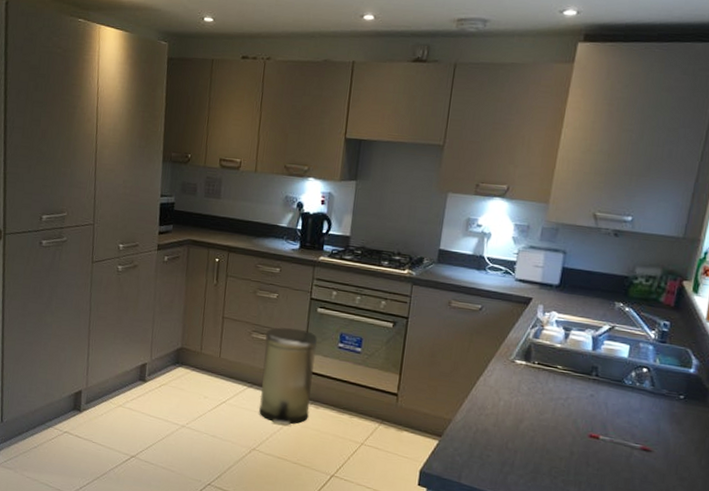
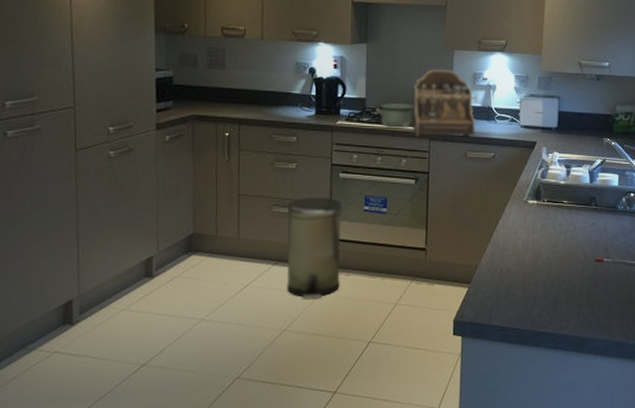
saucepan: none [359,242,399,271] -> present [376,102,414,129]
spice rack: none [395,210,471,287] -> present [412,68,479,138]

